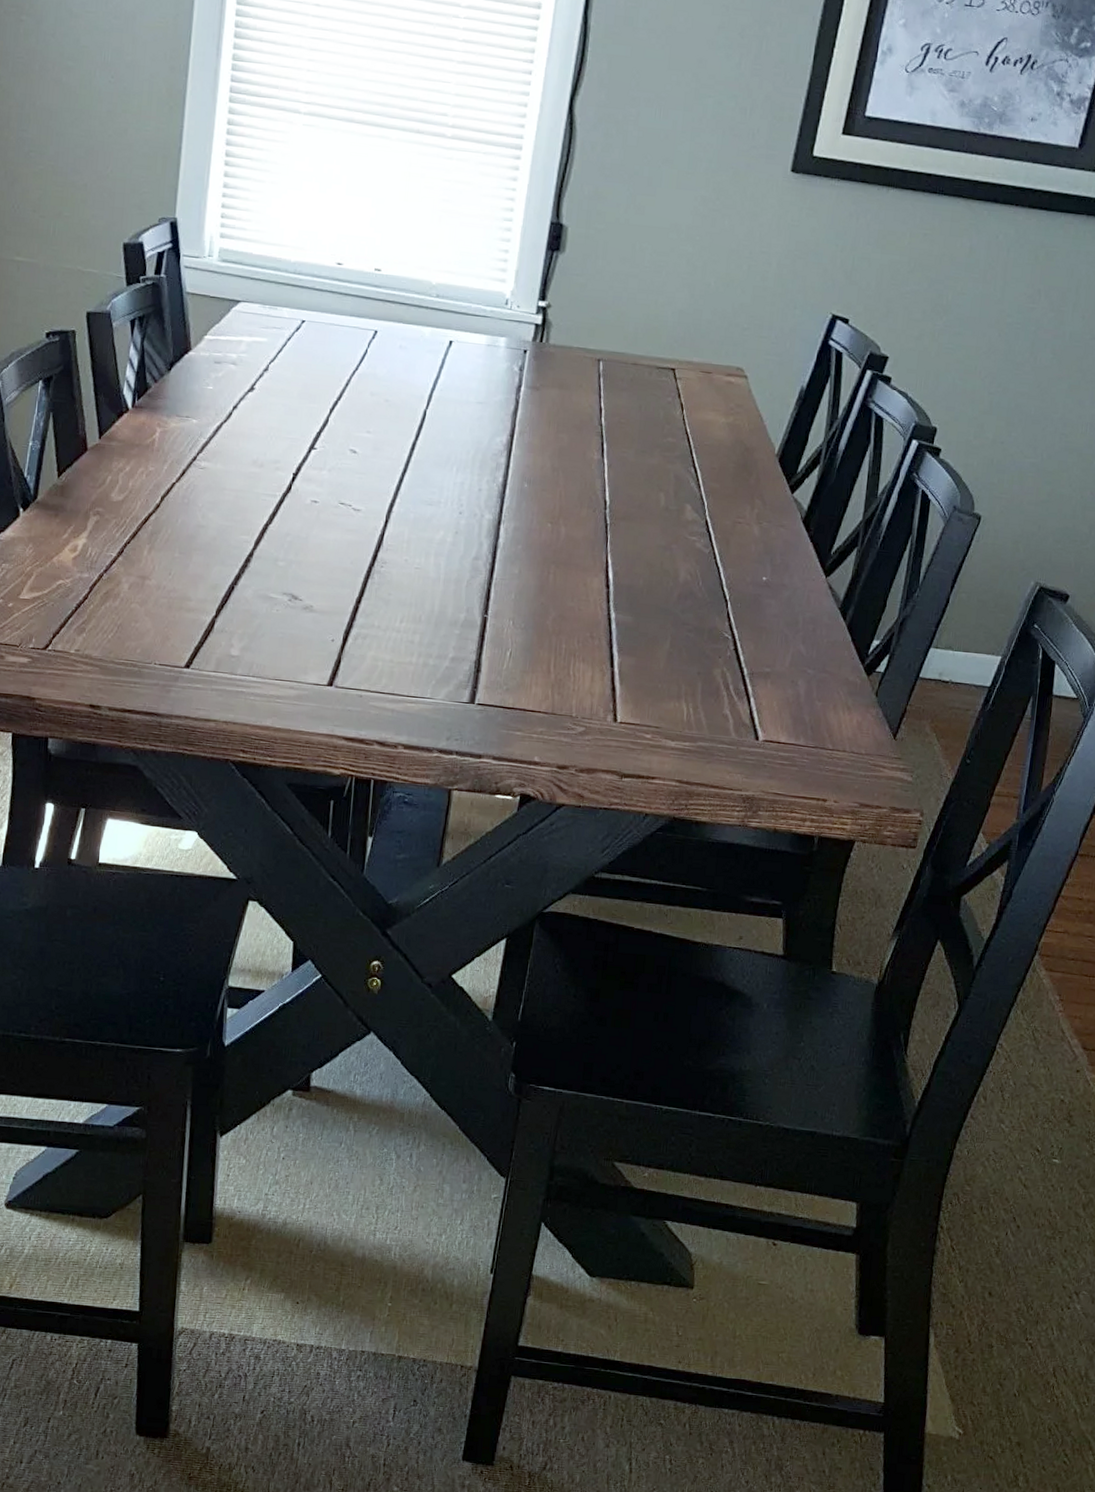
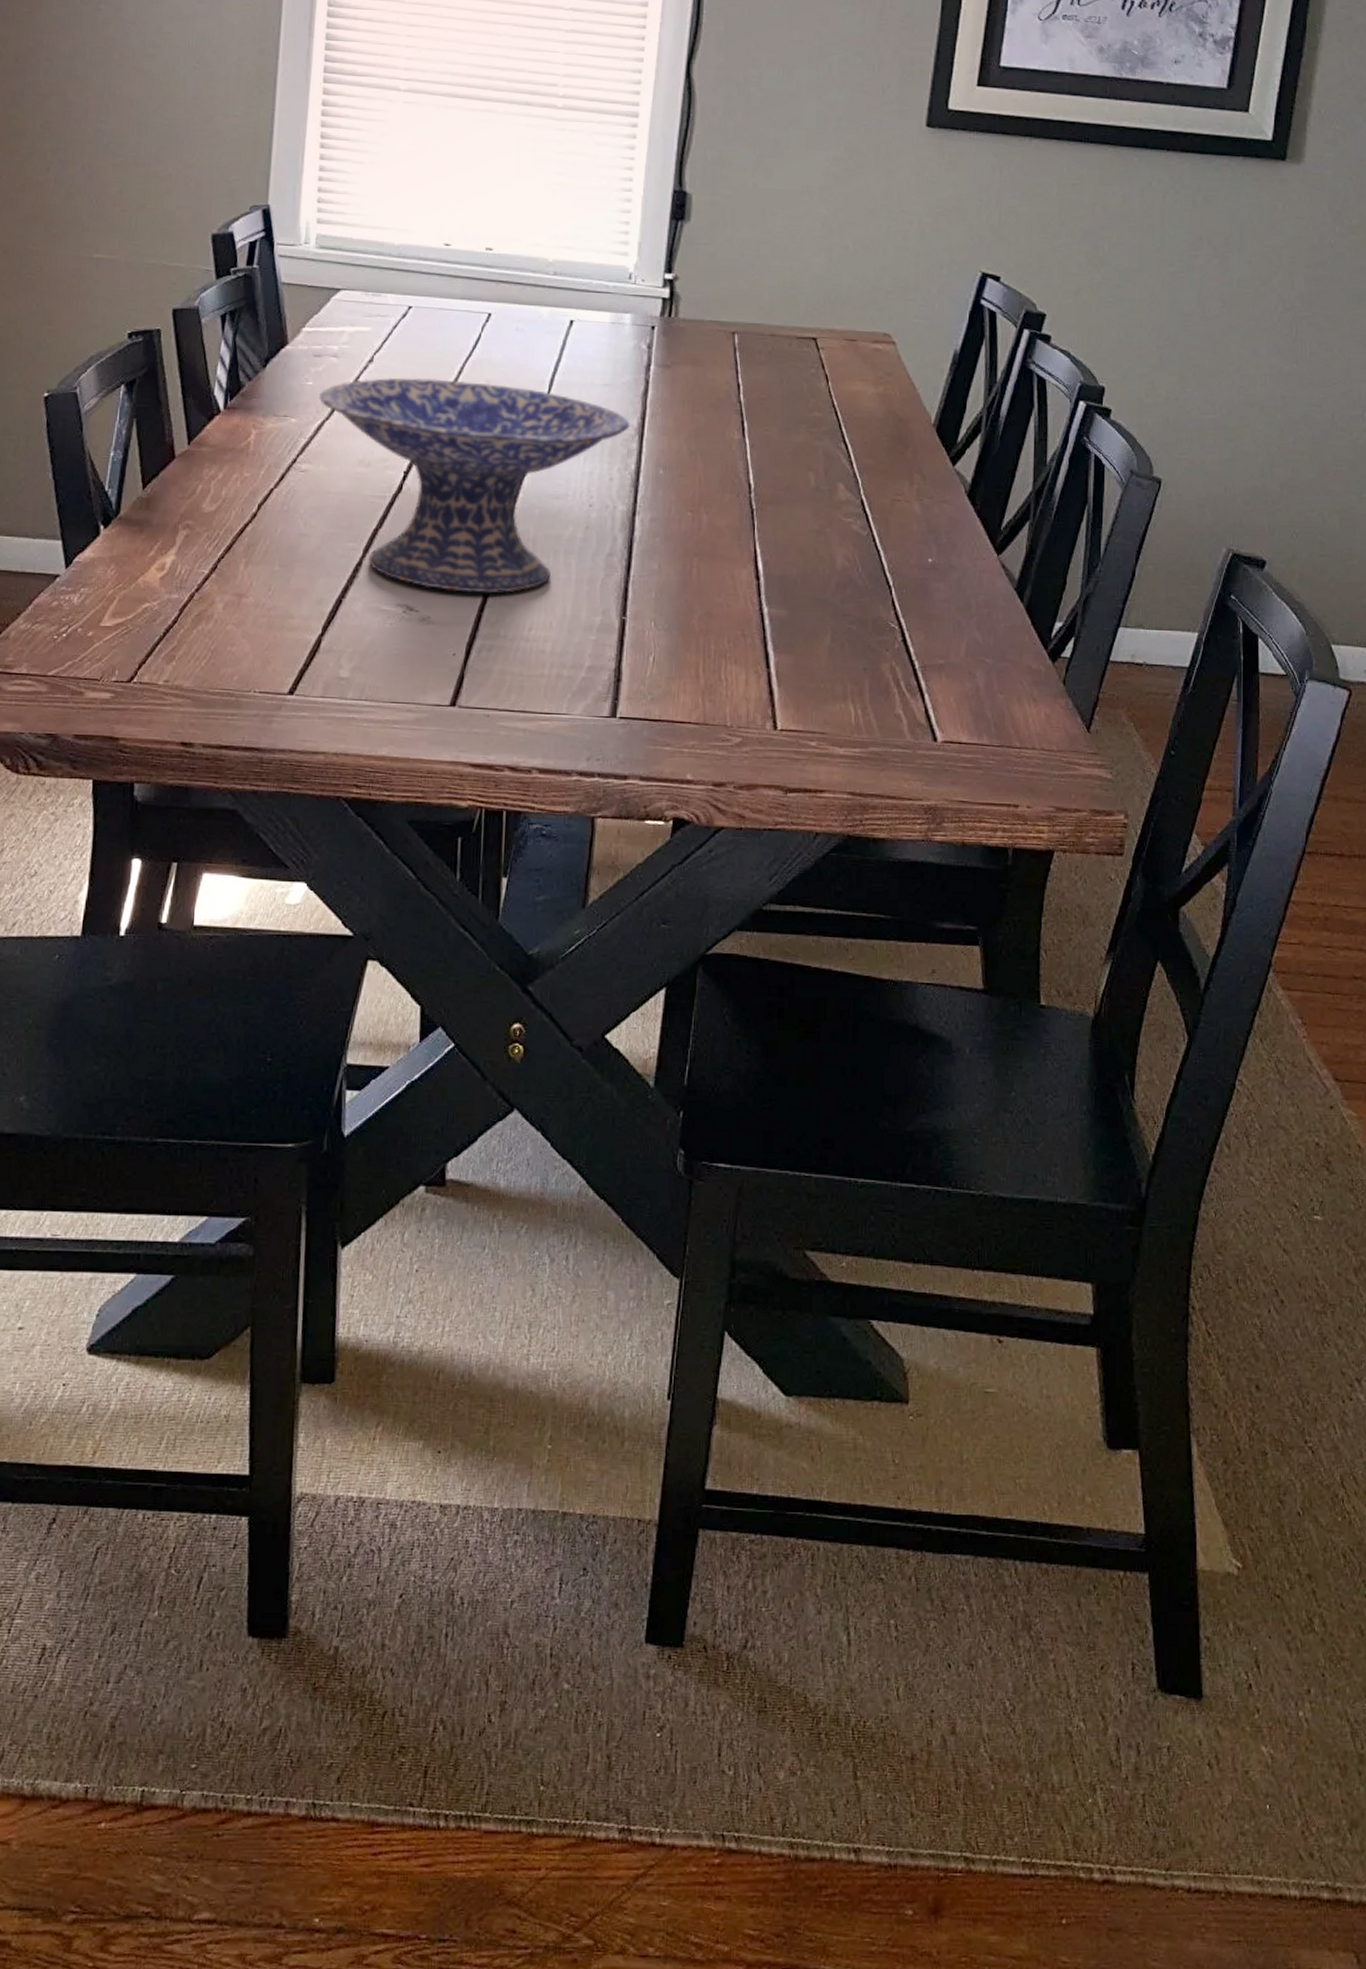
decorative bowl: none [217,385,500,588] -> present [318,377,630,593]

